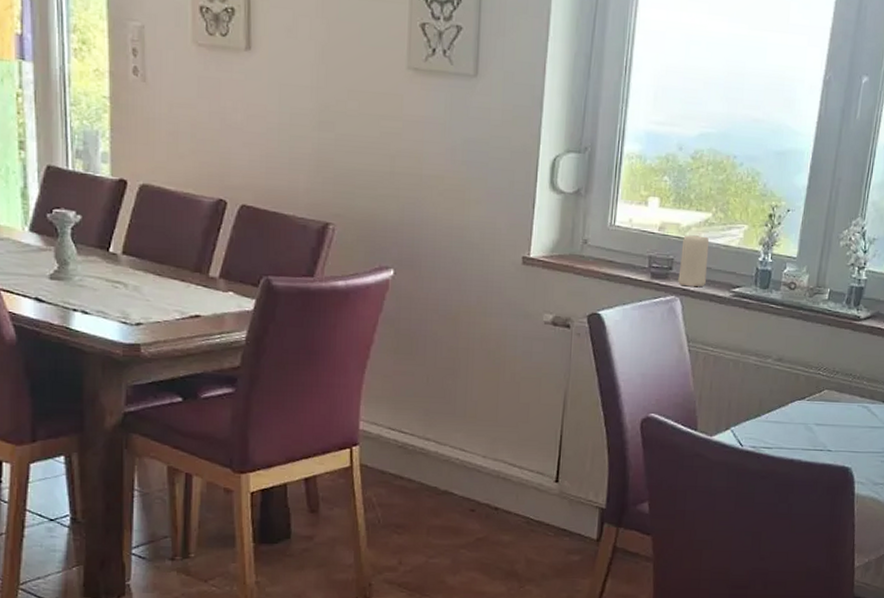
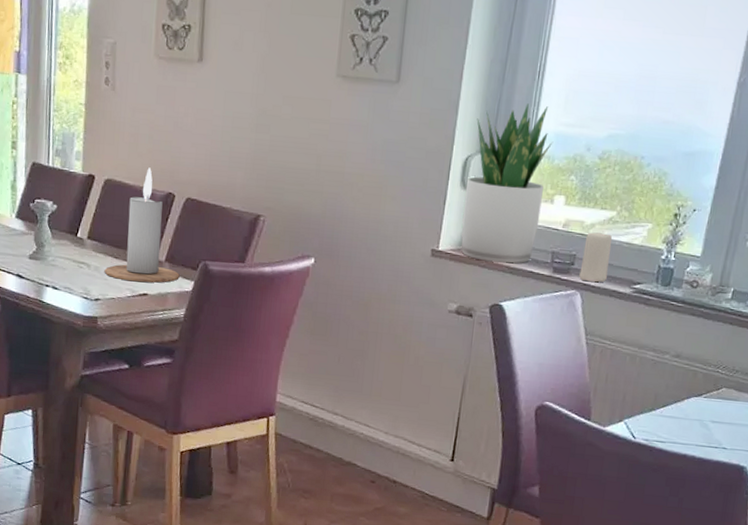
candle: none [145,170,238,303] -> present [104,167,180,283]
planter: none [553,100,644,270] -> present [461,103,554,264]

